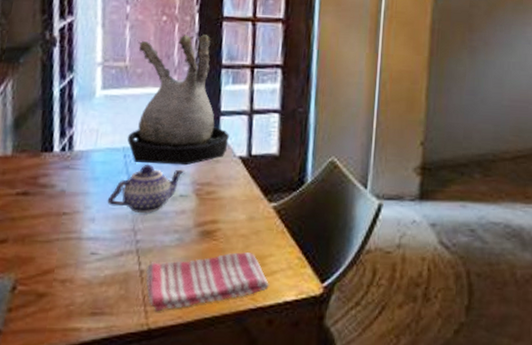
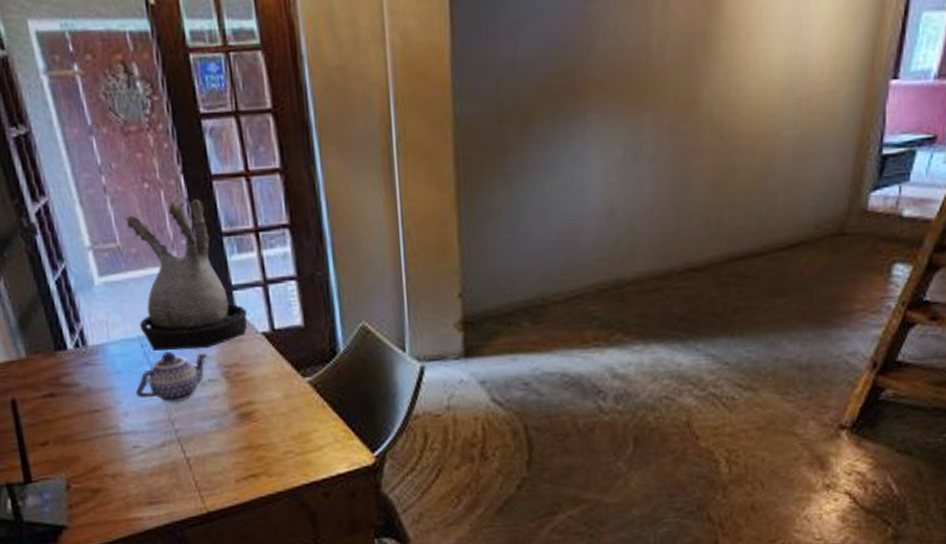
dish towel: present [145,252,269,312] -> none [191,430,319,496]

